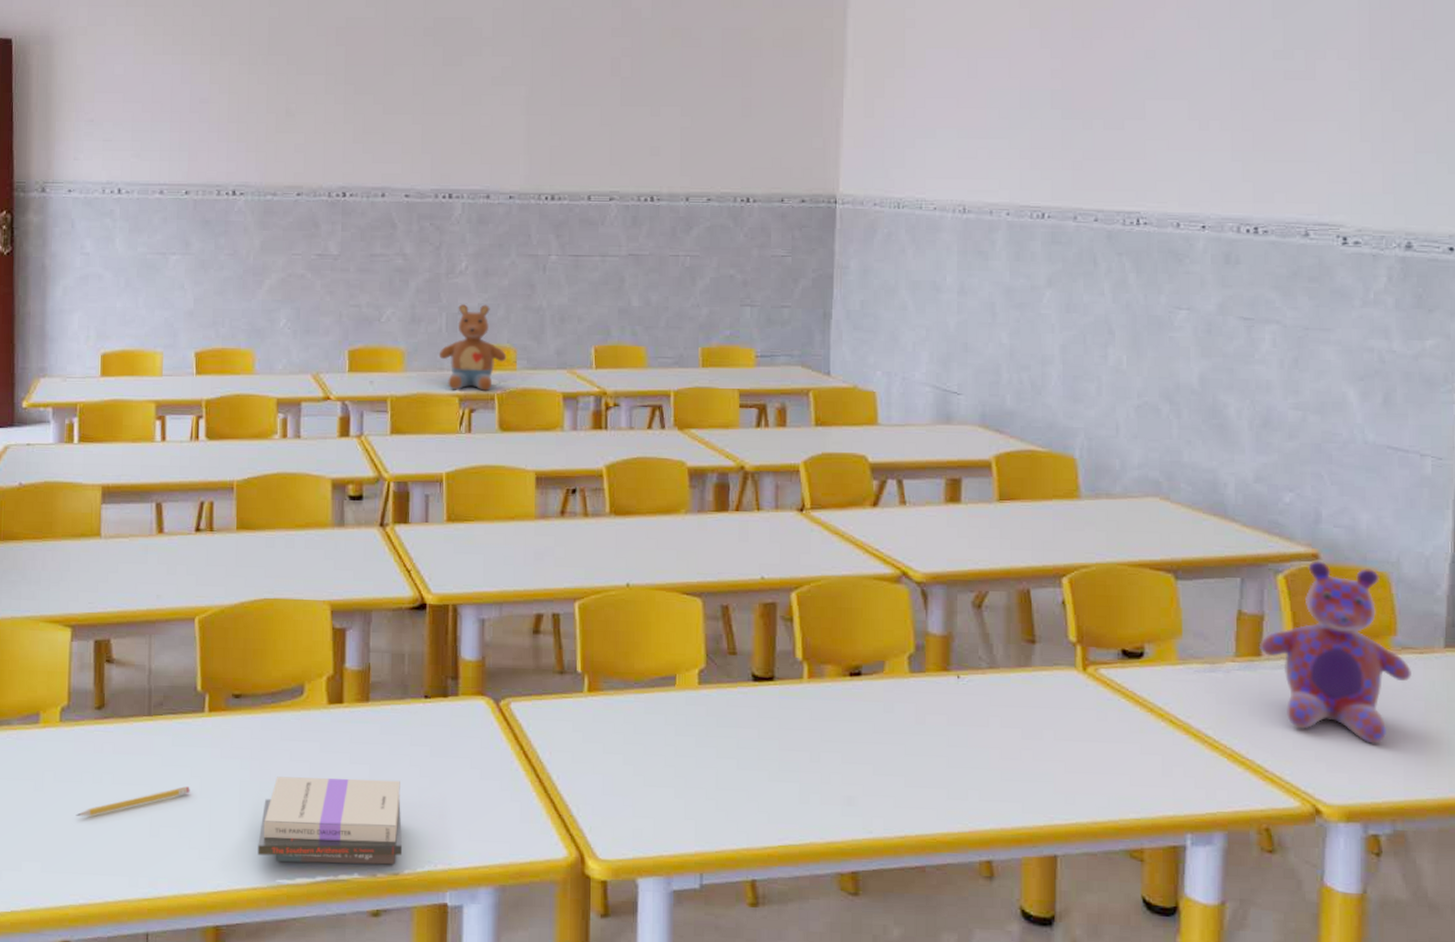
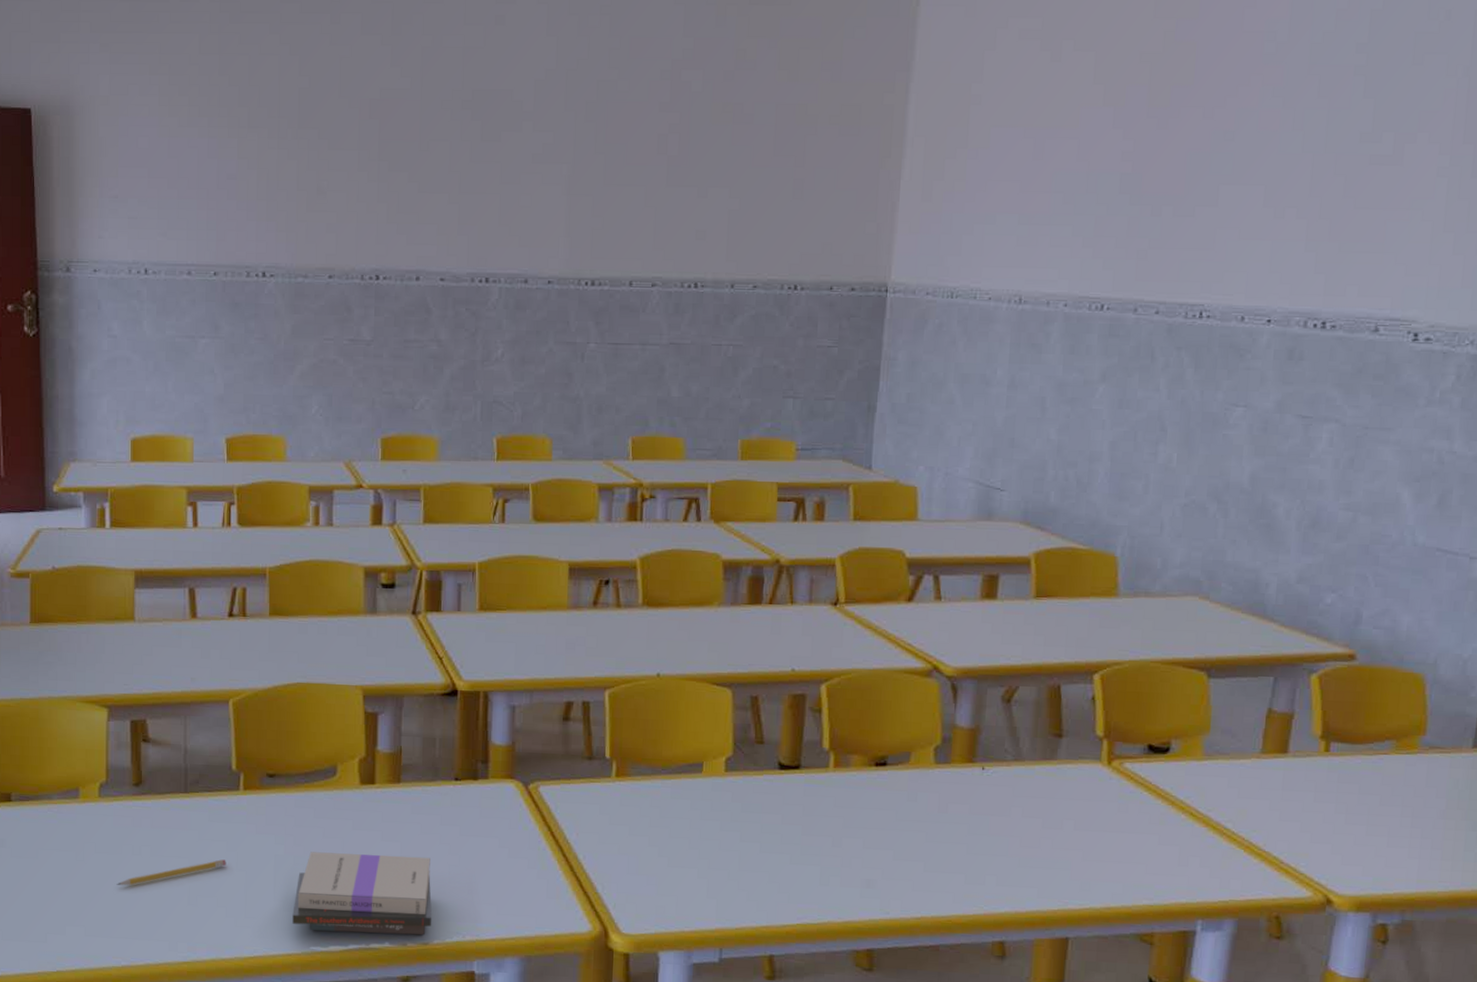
stuffed toy: present [438,304,507,391] -> none [473,392,542,481]
stuffed animal: present [1258,560,1412,744] -> none [1285,661,1437,839]

